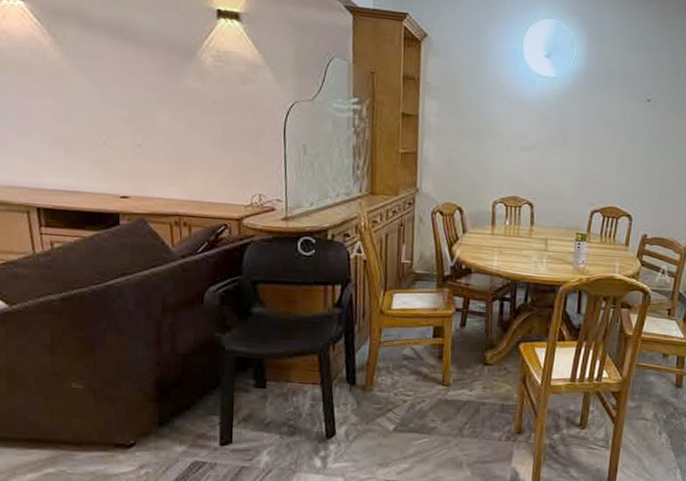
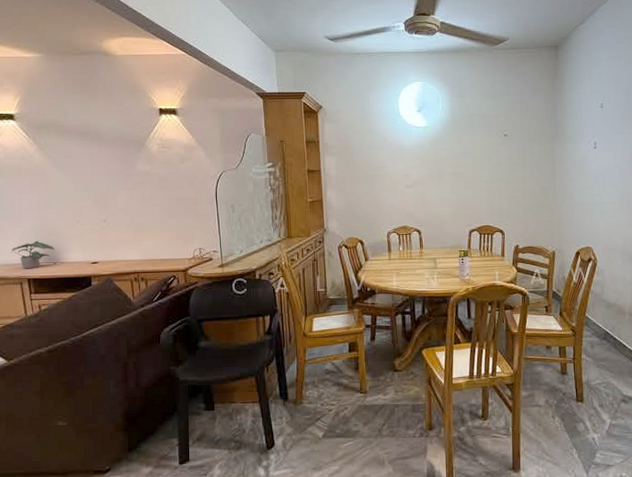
potted plant: none [15,160,72,196] -> present [11,240,54,269]

